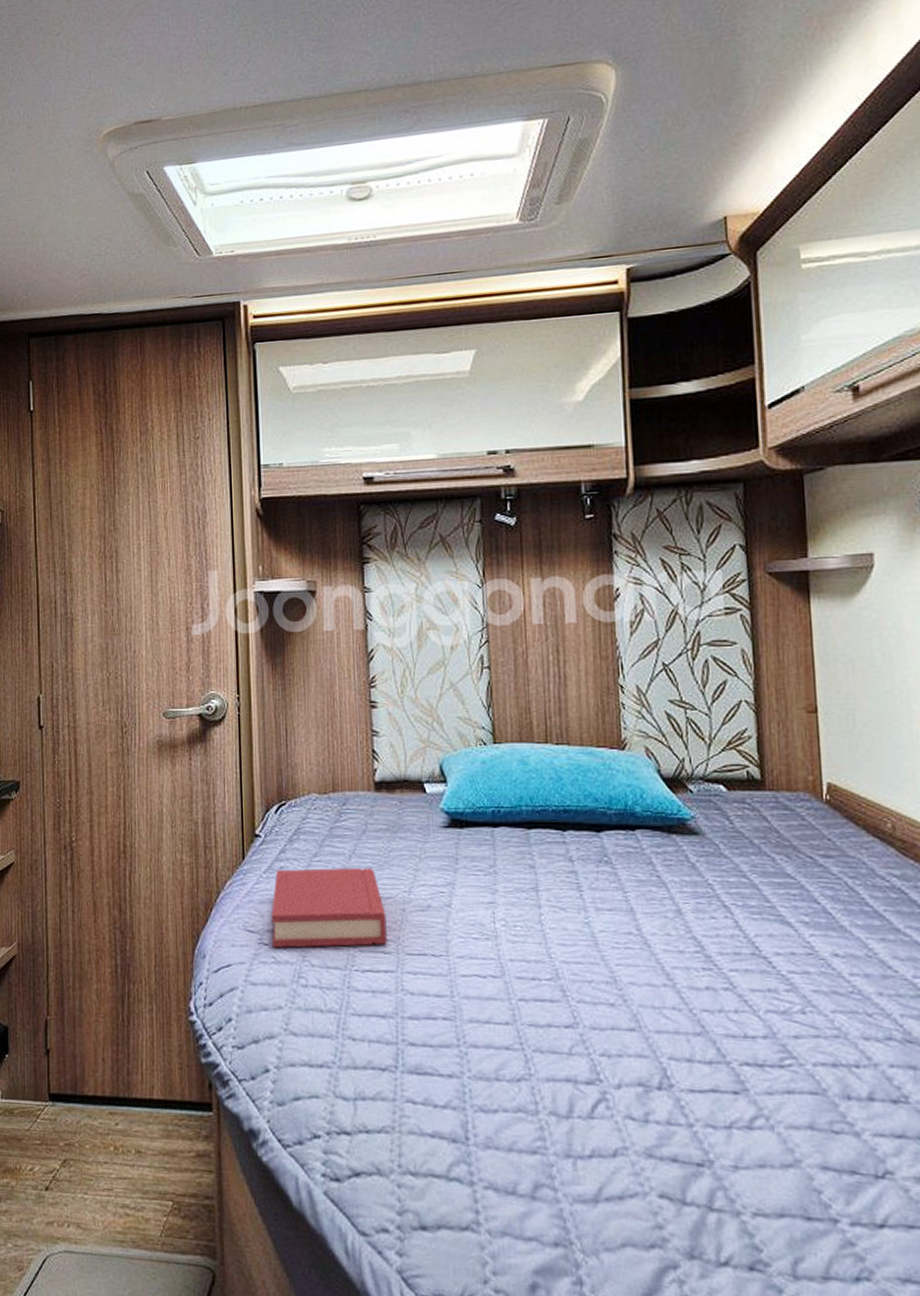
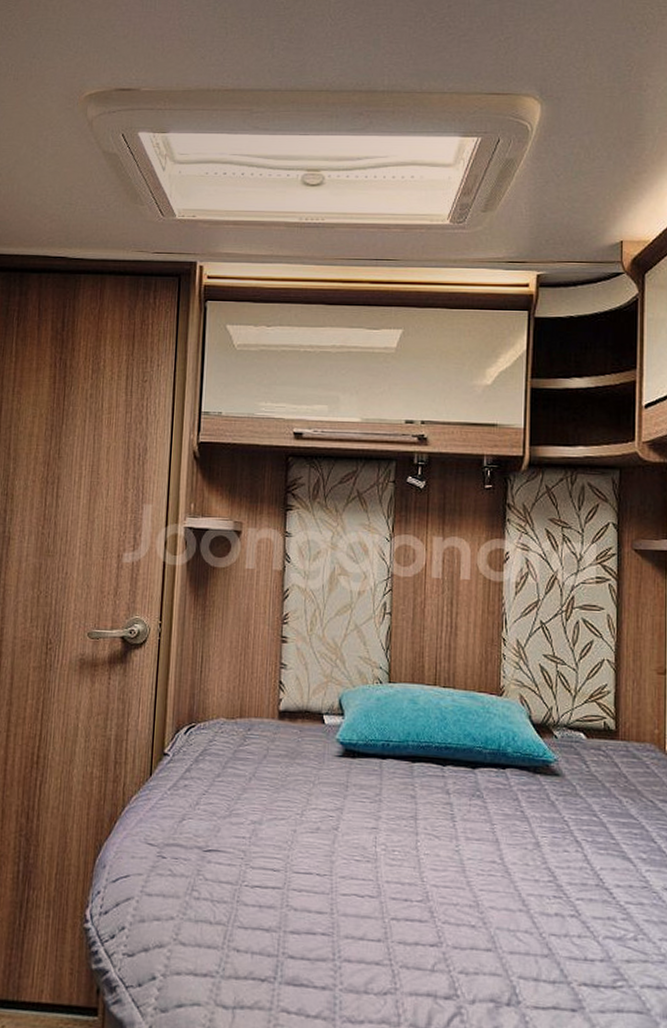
hardback book: present [271,867,387,948] -> none [169,787,278,863]

